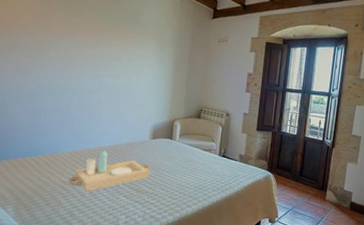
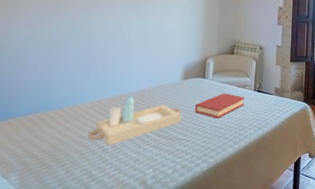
hardback book: none [162,154,210,178] -> present [194,93,245,118]

